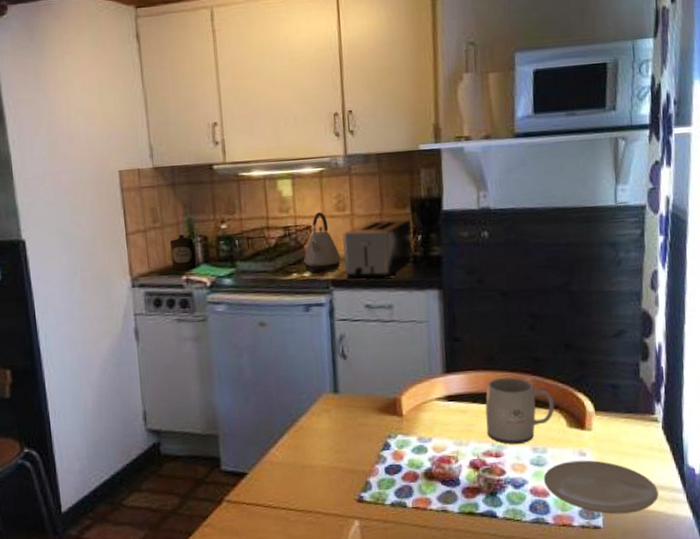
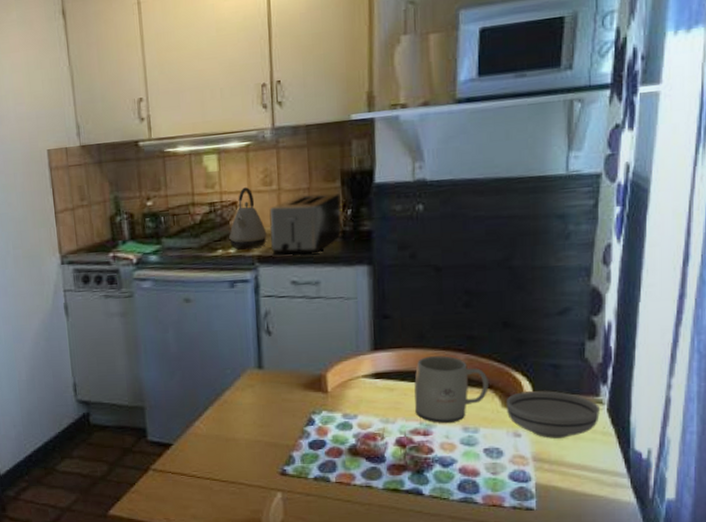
canister: present [170,234,197,271] -> none [97,212,123,248]
plate: present [543,460,659,514] -> none [473,441,599,497]
bowl: none [570,410,657,457] -> present [505,391,601,439]

